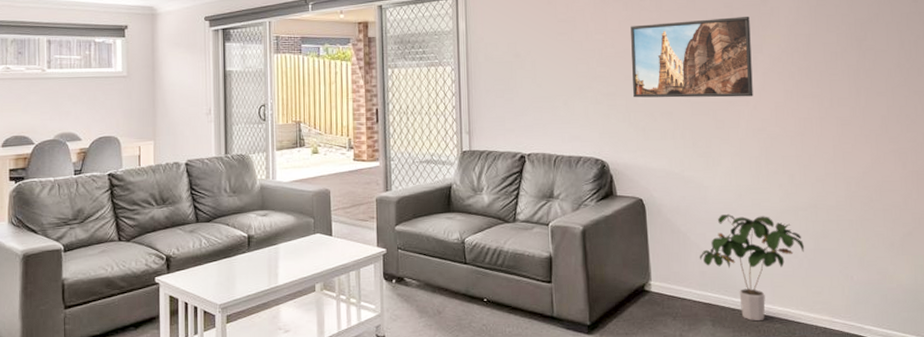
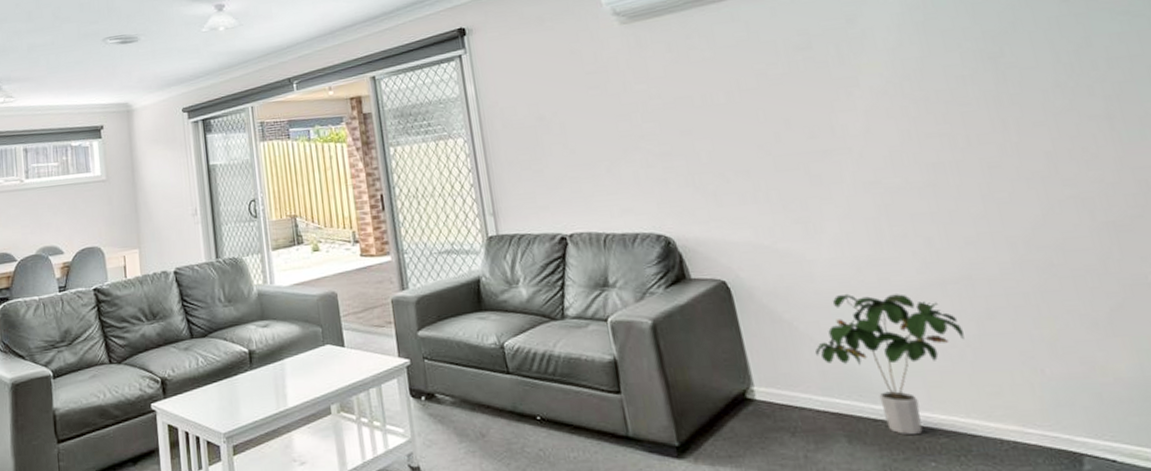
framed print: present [631,17,753,98] -> none [679,43,856,156]

